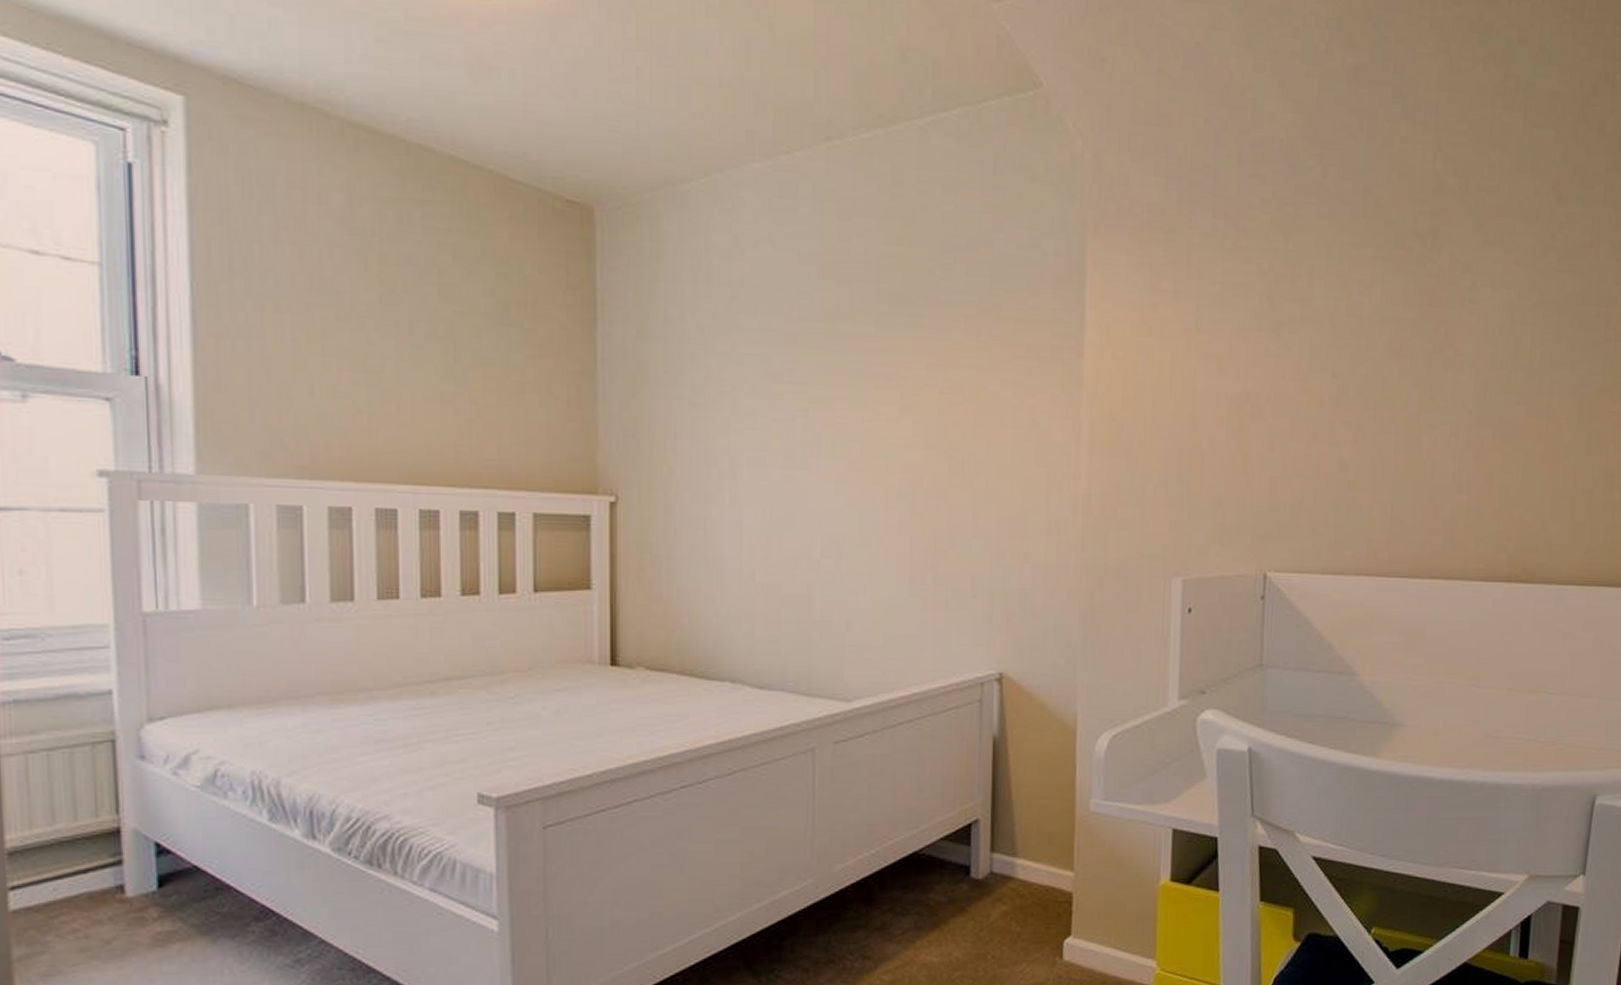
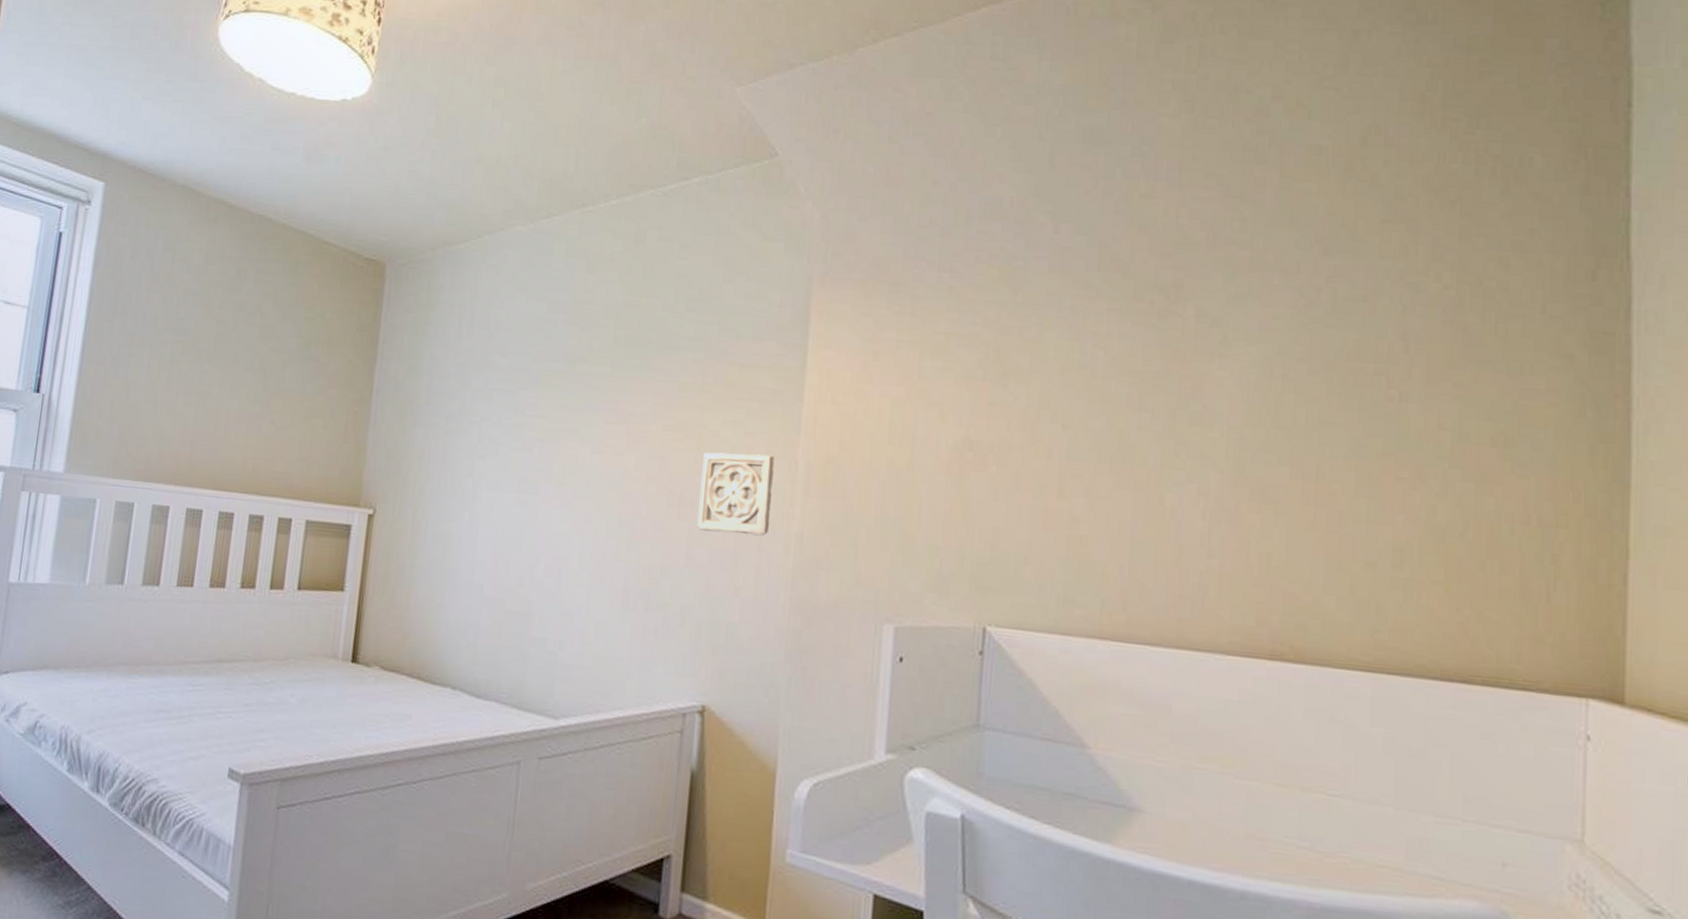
wall ornament: none [982,414,1058,499] -> present [697,452,775,536]

